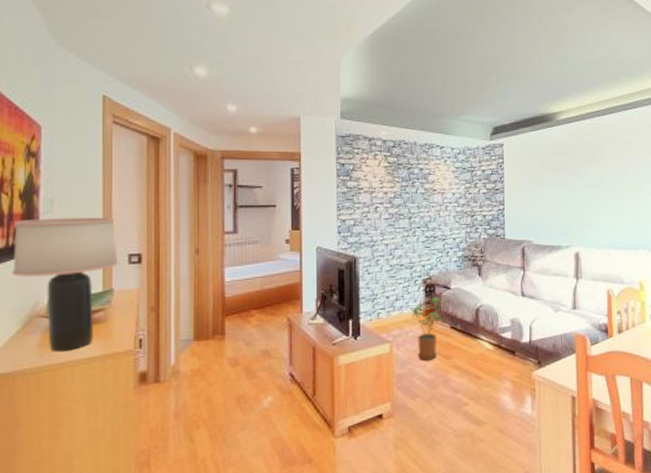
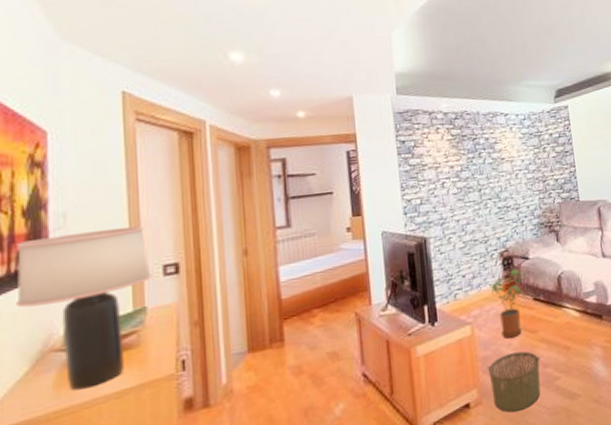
basket: none [401,374,451,429] -> present [486,351,541,413]

